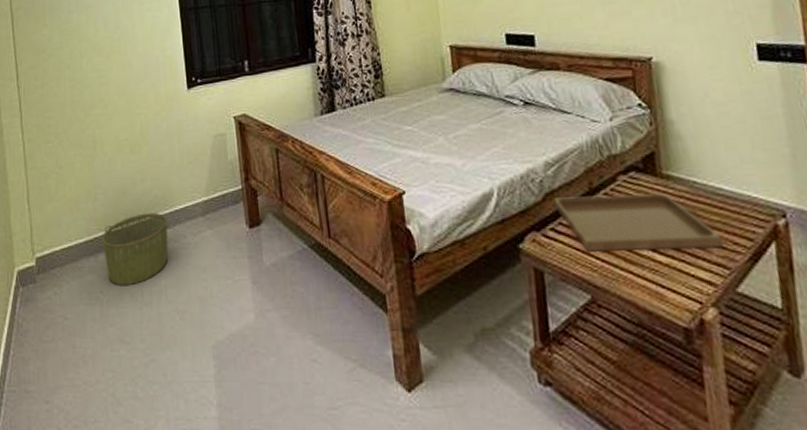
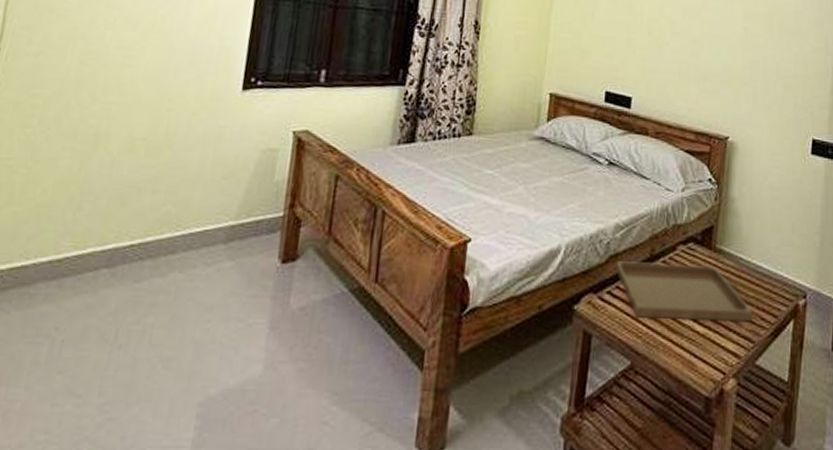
basket: present [102,212,169,286] -> none [72,232,176,323]

